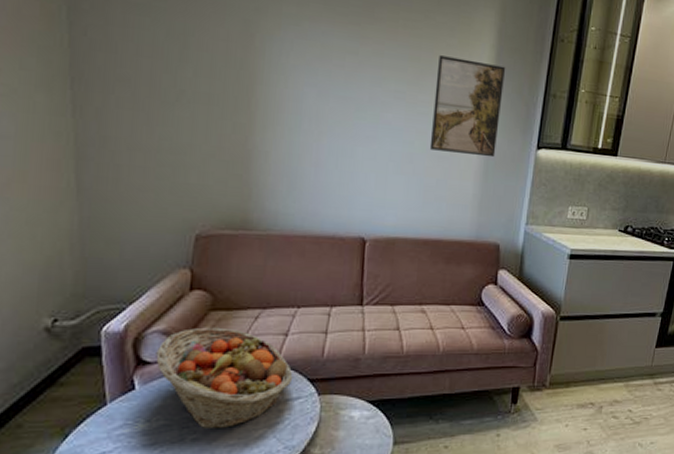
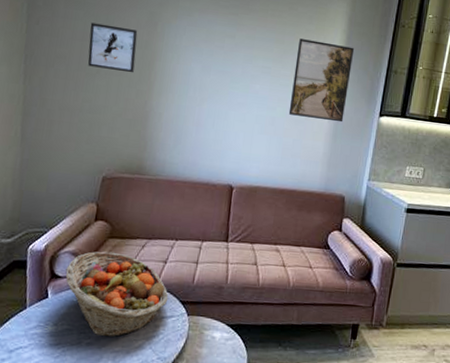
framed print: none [161,33,229,101] -> present [87,22,138,73]

